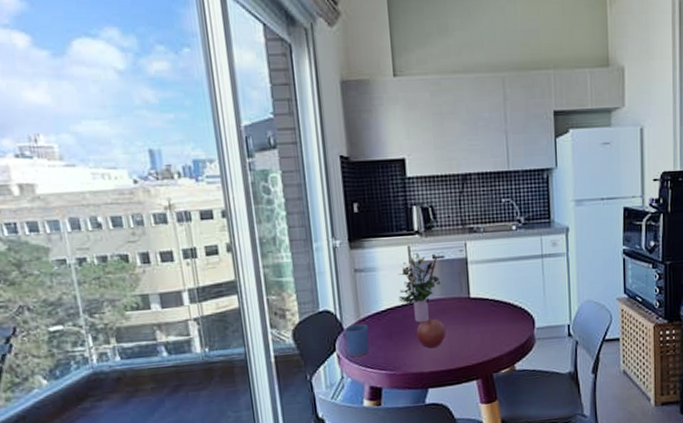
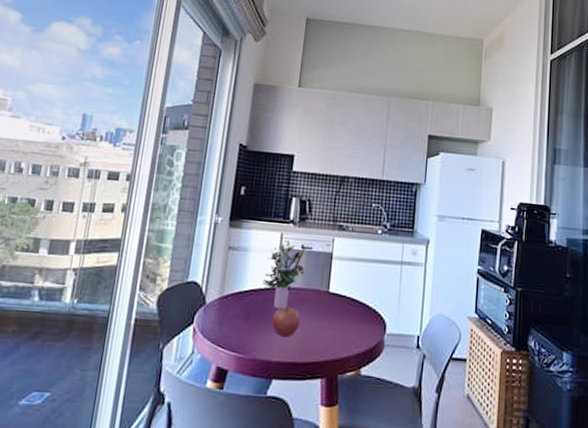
mug: present [344,323,370,357] -> none [204,299,229,334]

